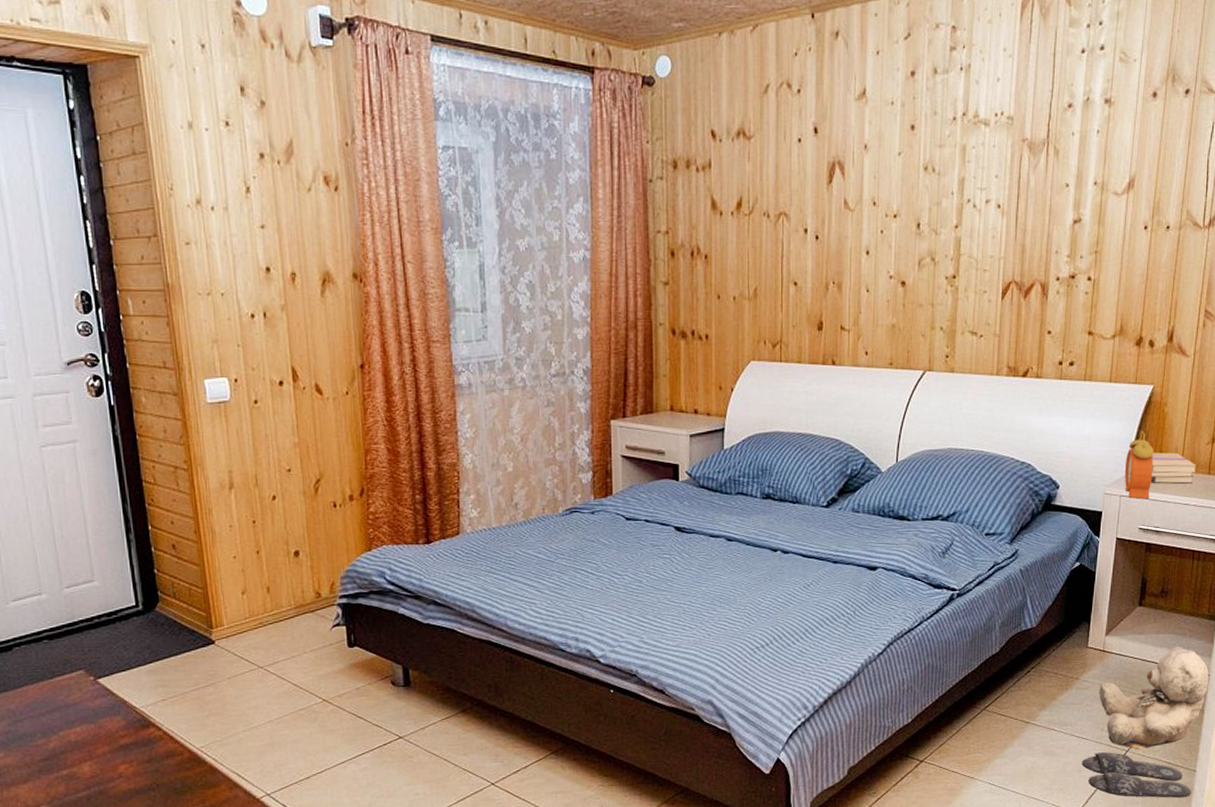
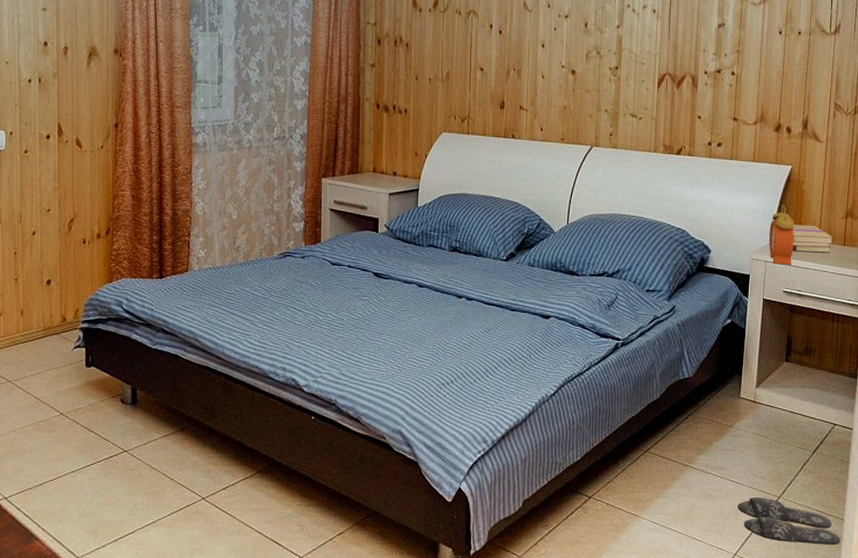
teddy bear: present [1099,646,1209,750] -> none [752,400,852,497]

